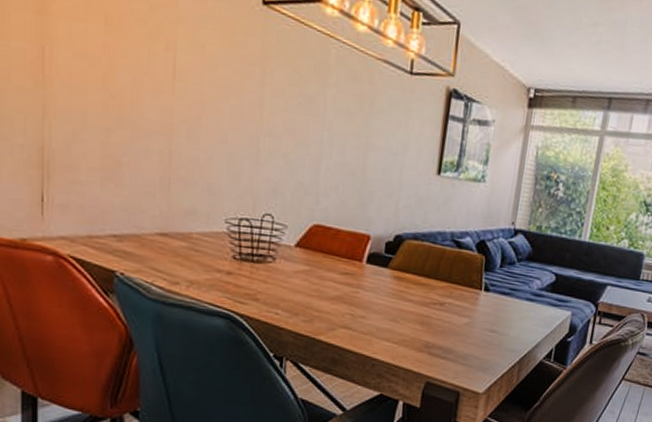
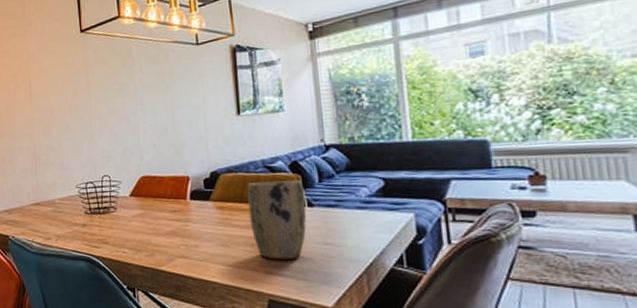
plant pot: none [424,255,485,343] -> present [247,180,307,260]

